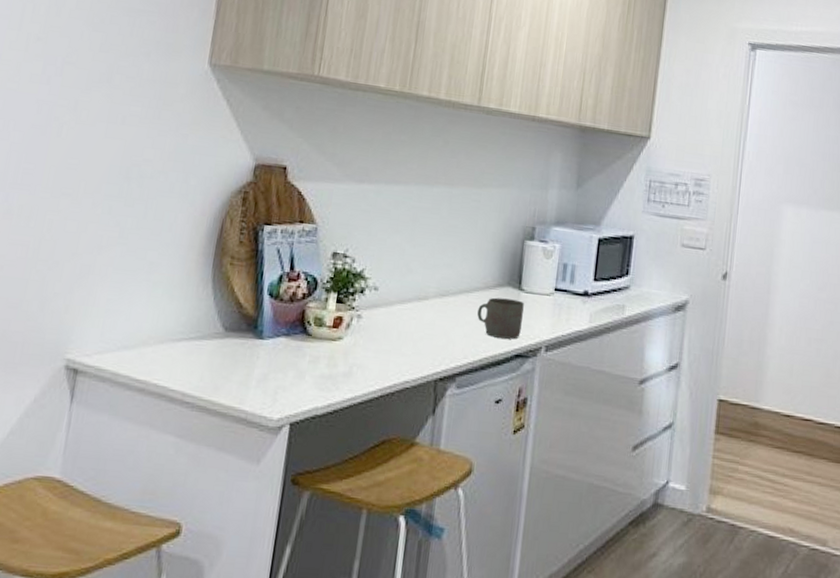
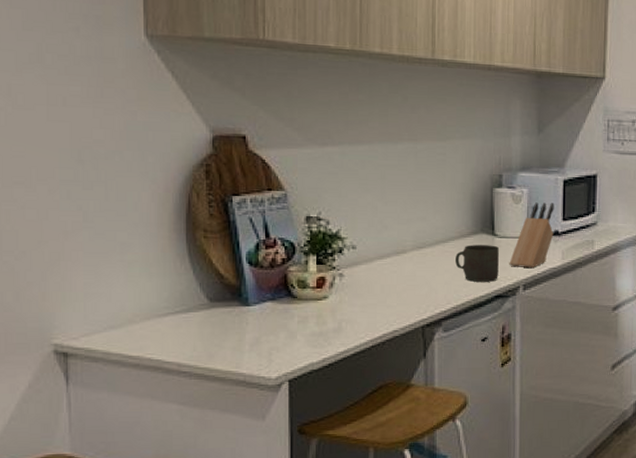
knife block: none [533,259,587,328] -> present [509,202,554,267]

